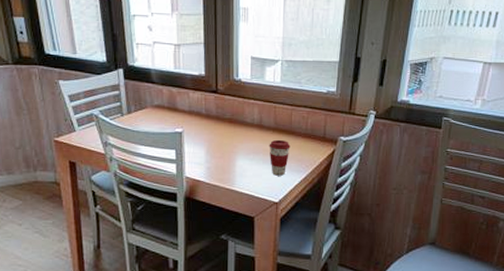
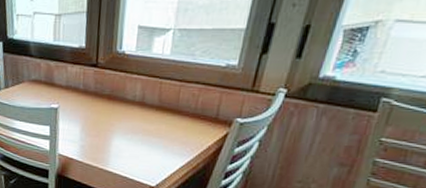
coffee cup: present [269,139,290,176] -> none [149,119,175,159]

